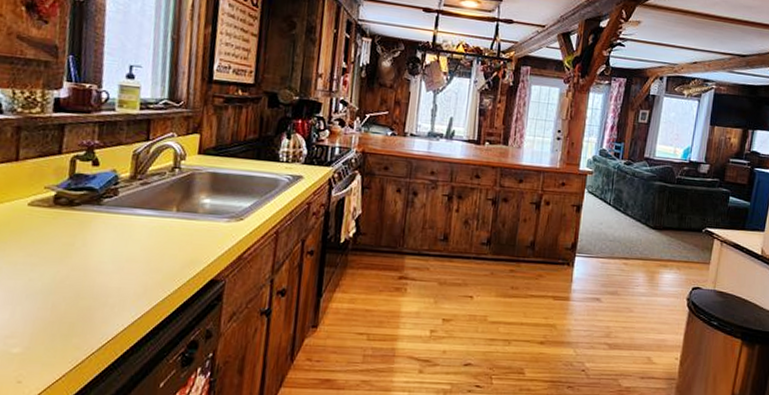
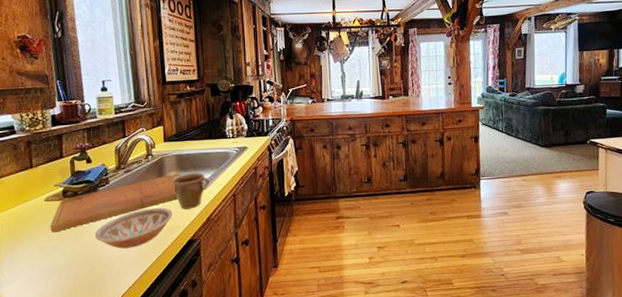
cutting board: none [29,195,213,247] -> present [50,173,181,233]
bowl: none [87,233,196,280] -> present [94,207,173,249]
mug: none [199,197,248,242] -> present [171,173,209,209]

